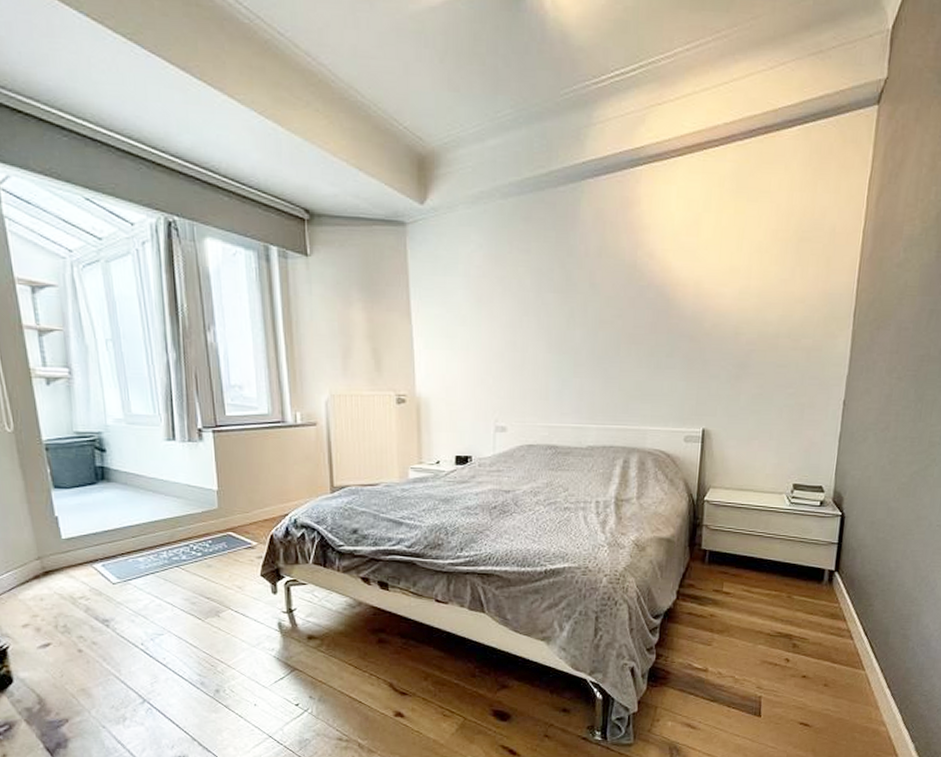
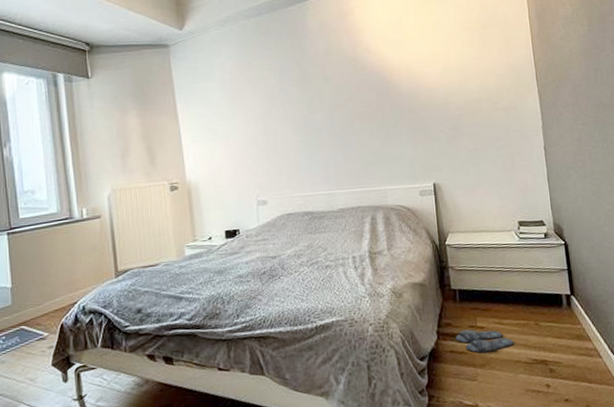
slippers: none [696,593,760,619] -> present [455,329,514,353]

